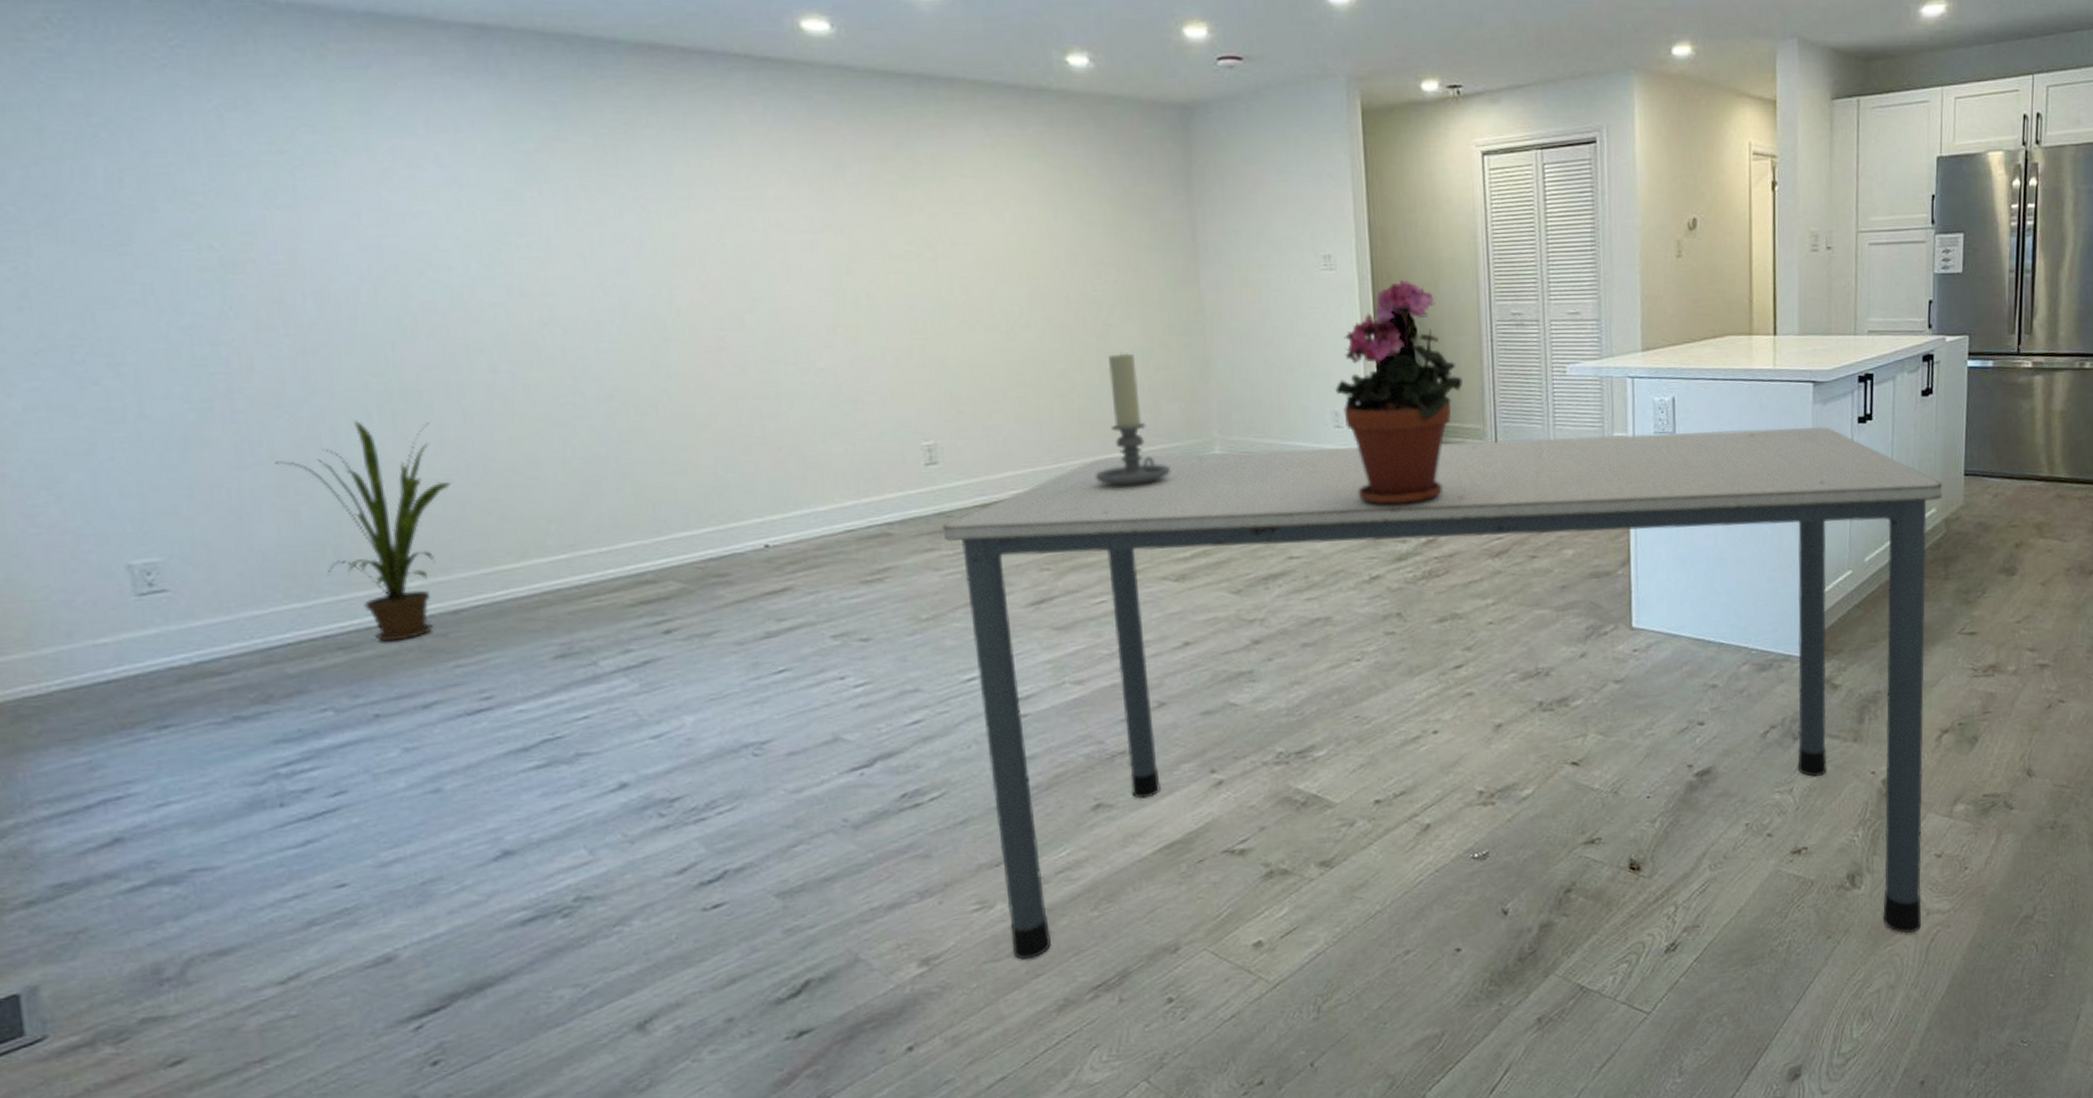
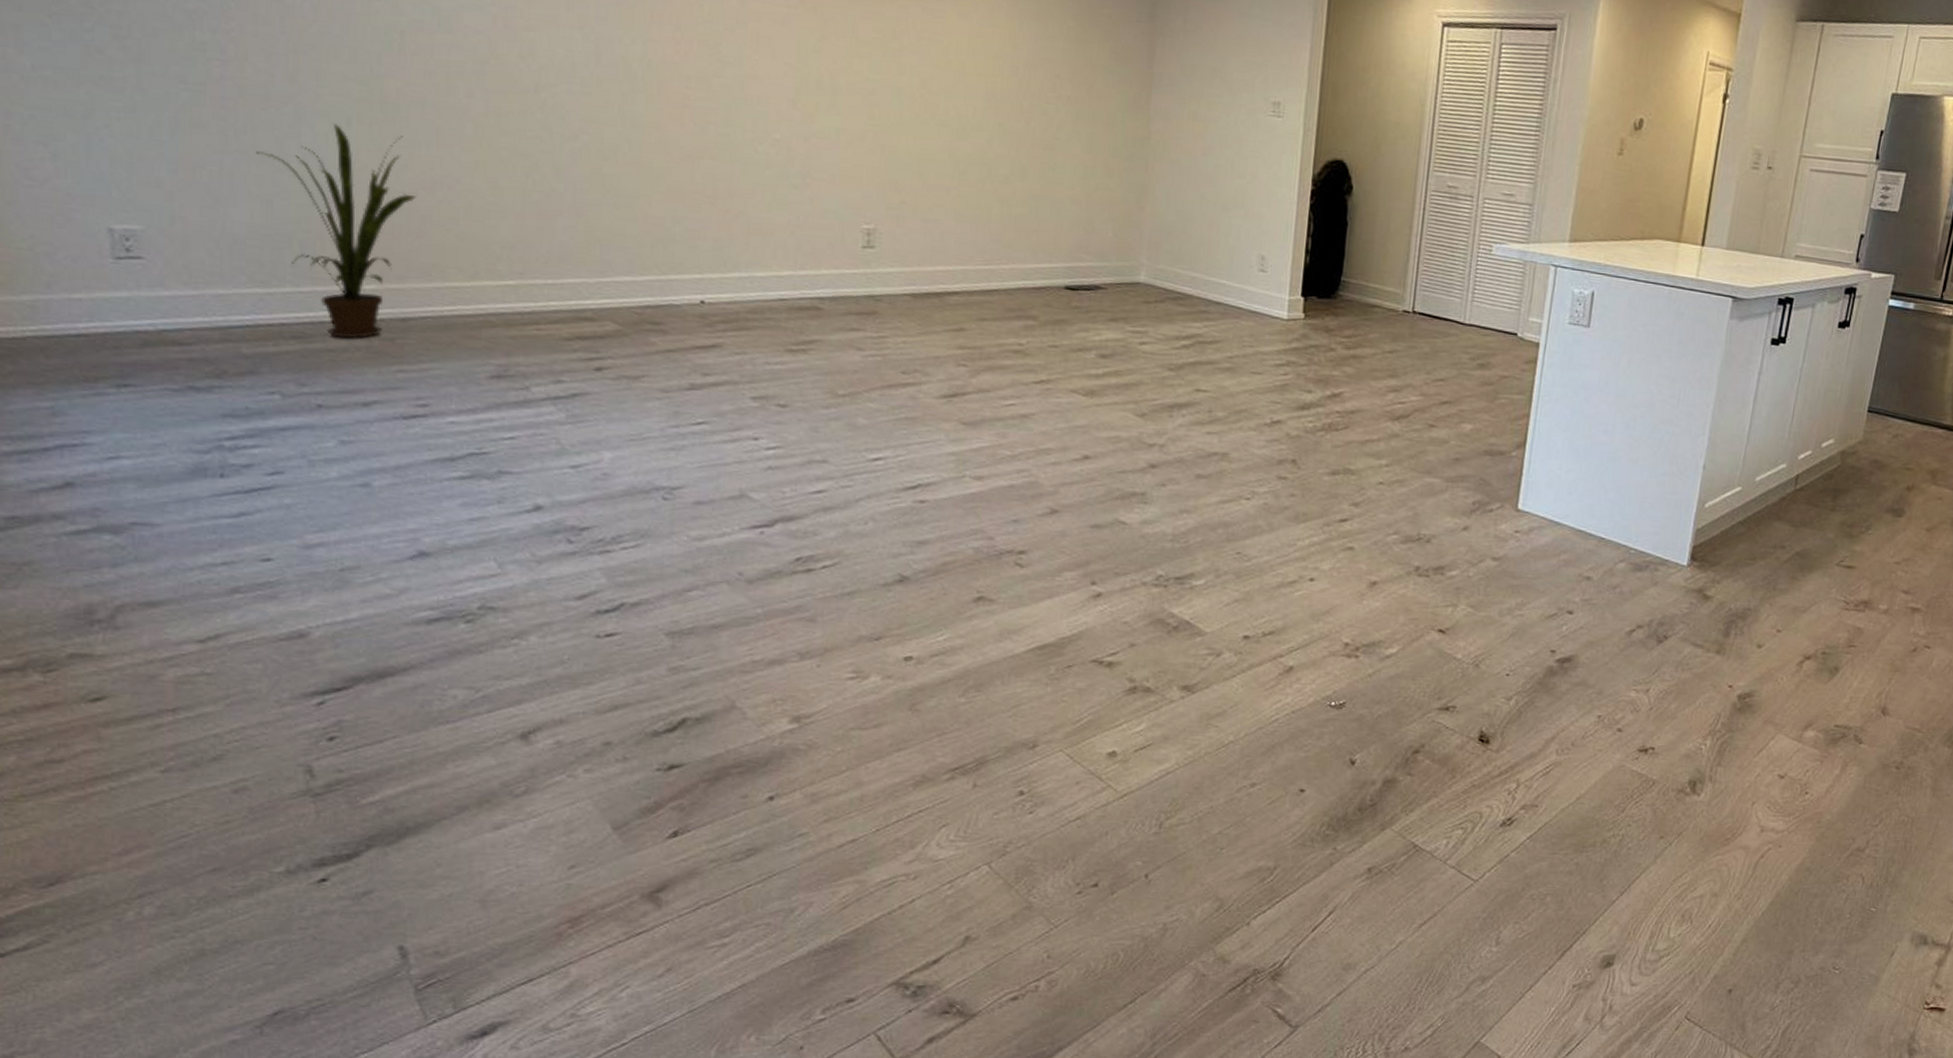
dining table: present [942,426,1943,960] -> none [869,266,1845,847]
candle holder: present [1096,352,1170,488] -> none [1023,166,1095,299]
potted plant: present [1335,280,1463,508] -> none [1265,137,1390,358]

